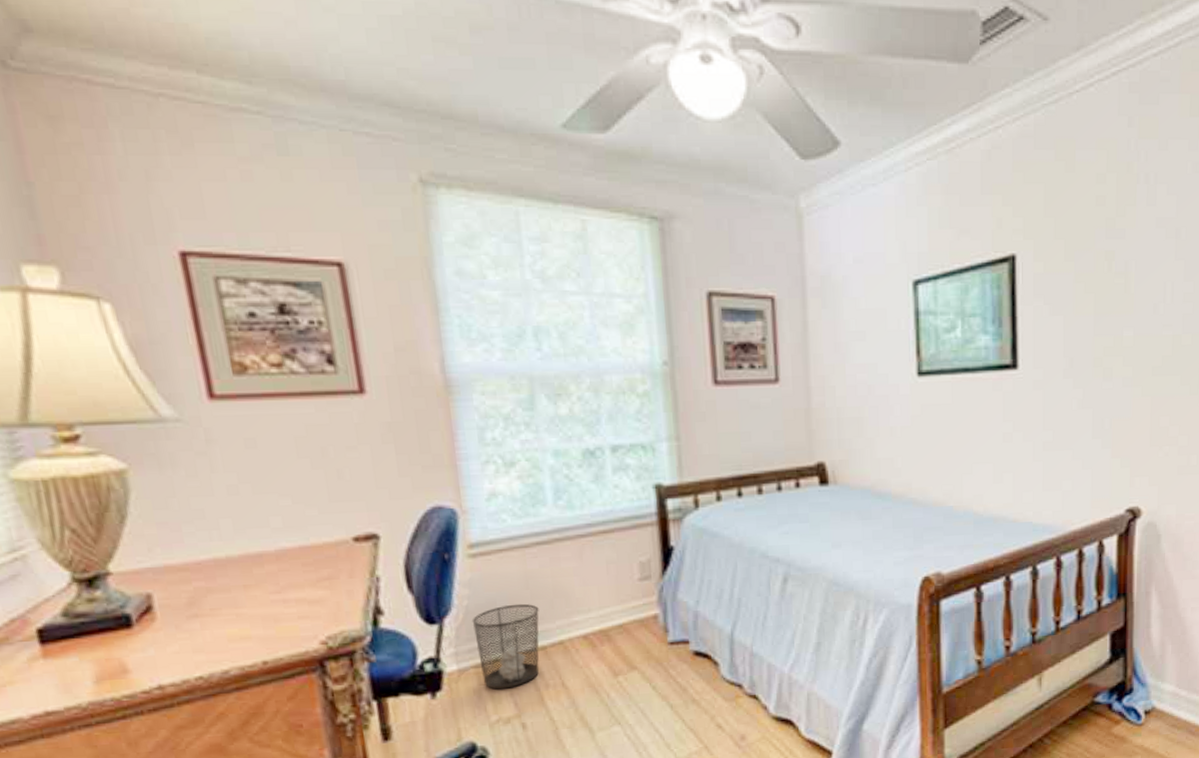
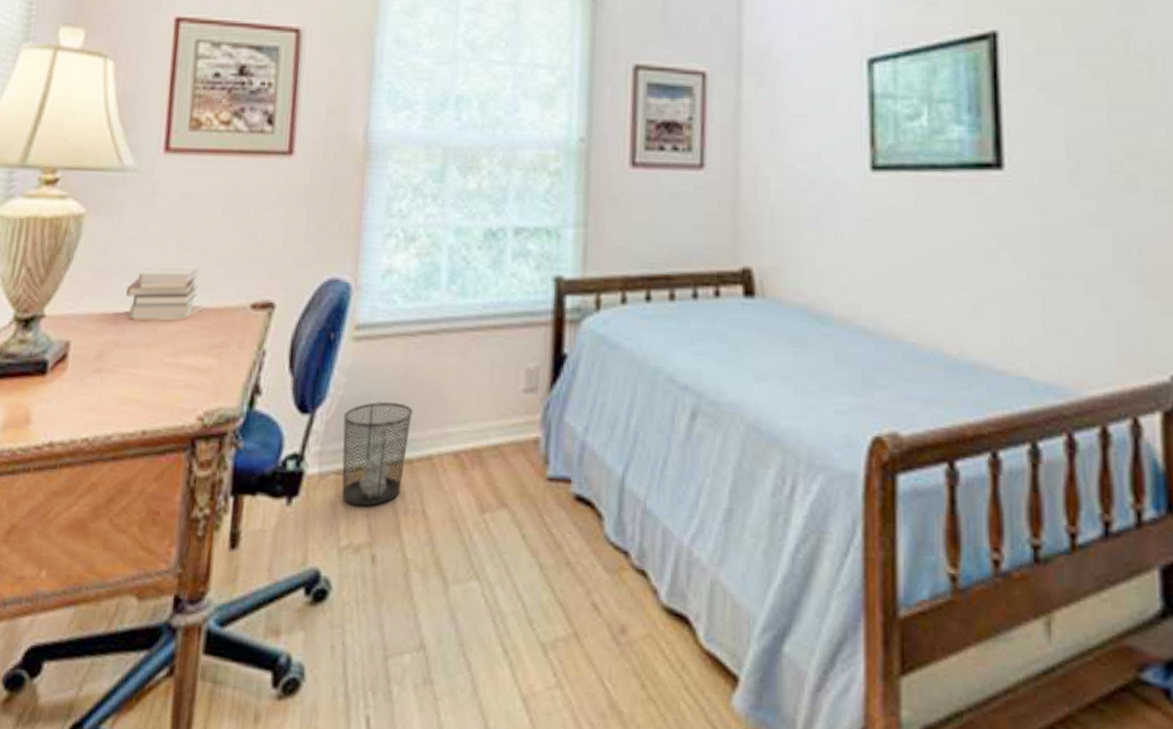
books: none [204,509,299,567] -> present [126,265,202,322]

